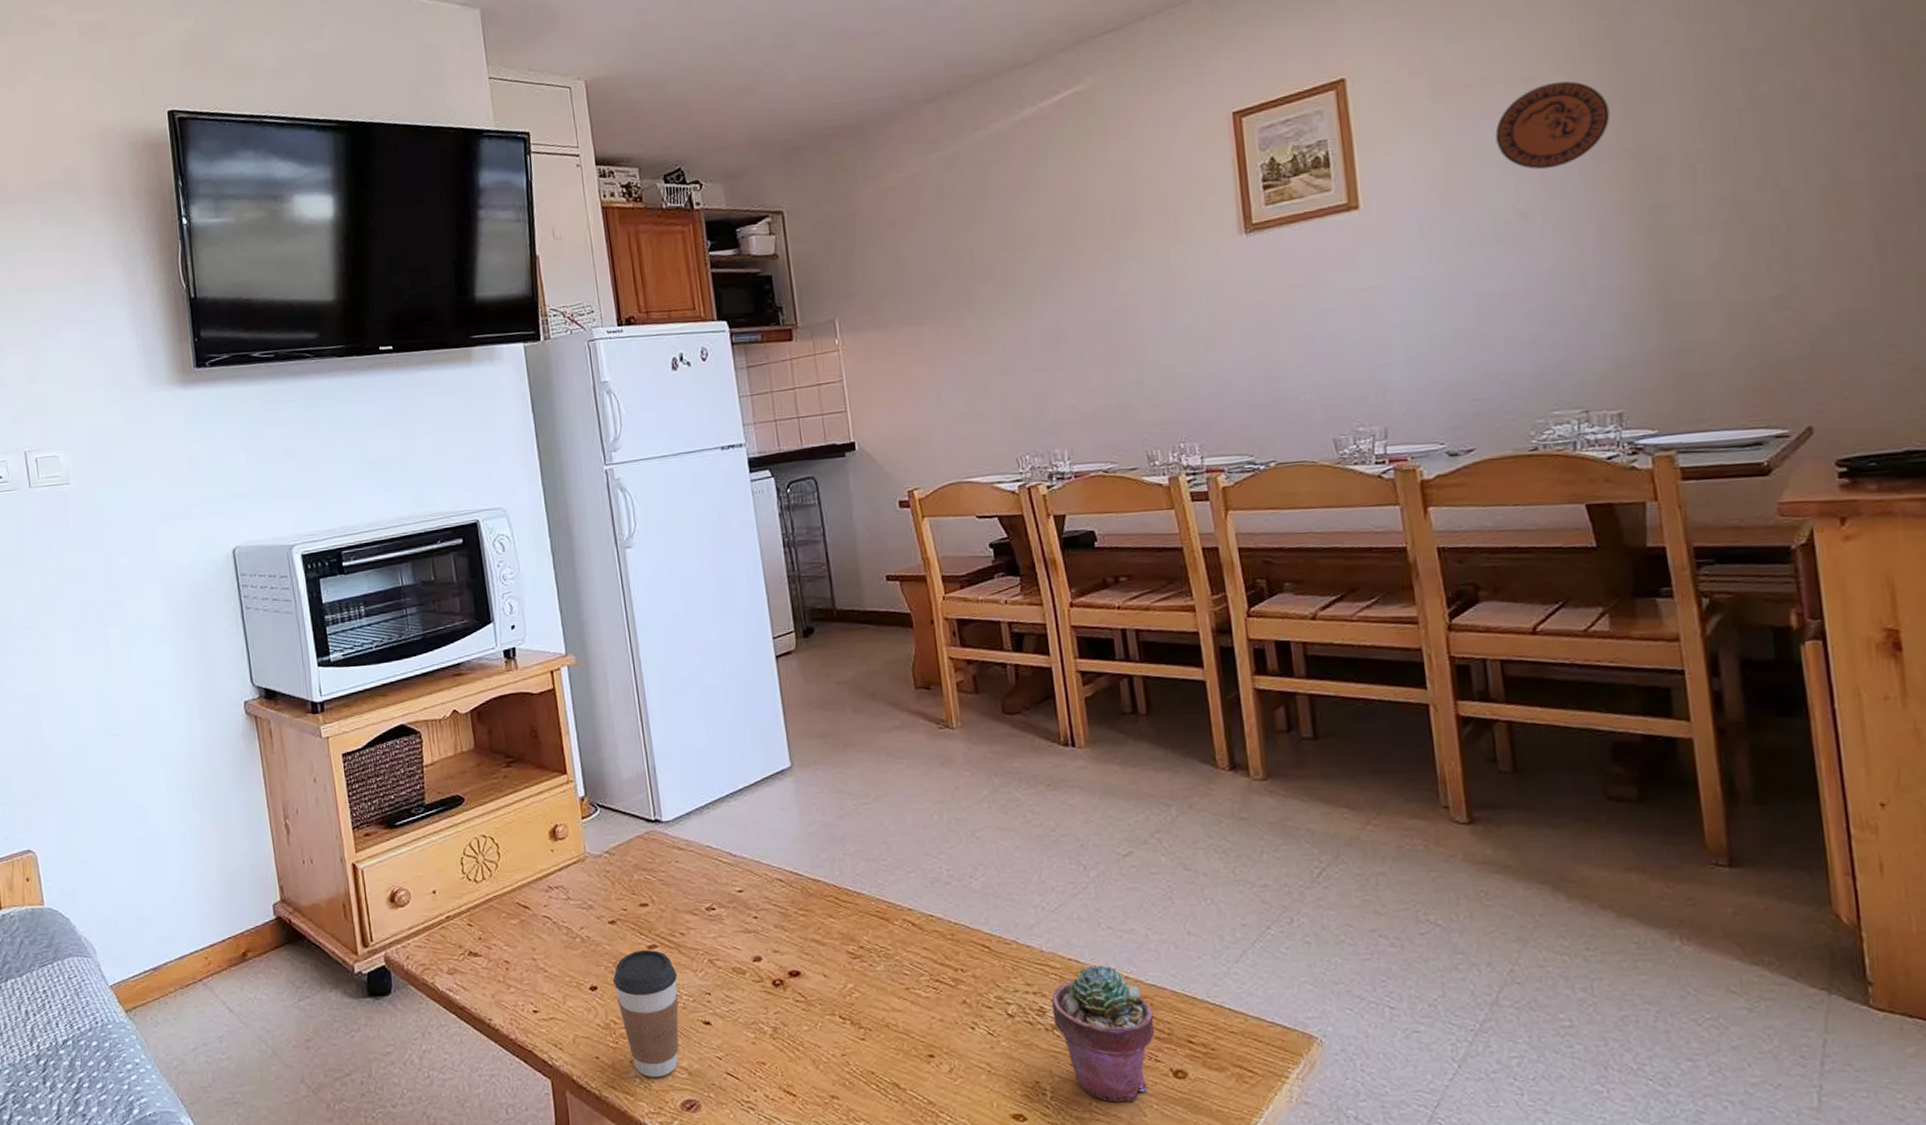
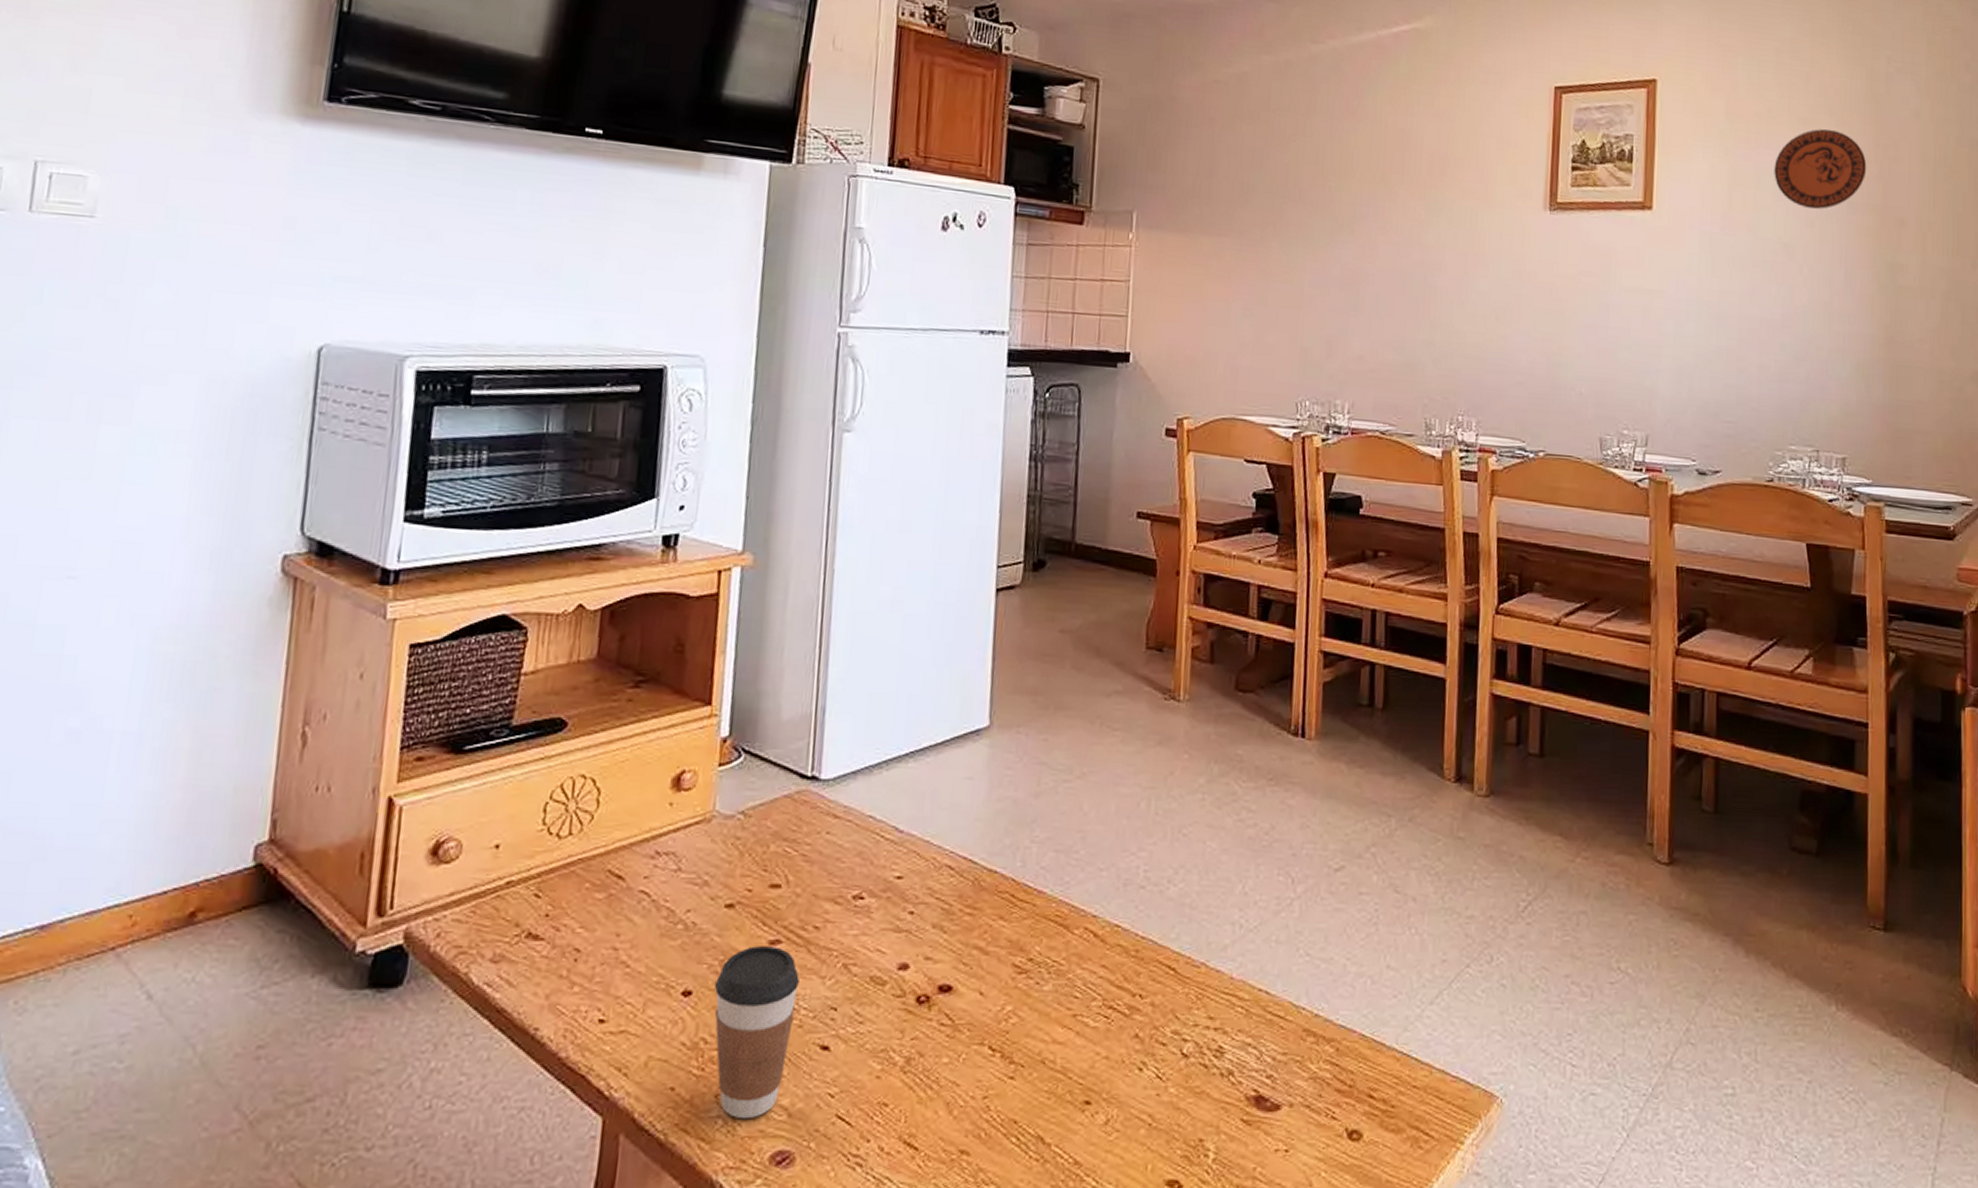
potted succulent: present [1051,965,1155,1103] -> none [1230,998,1338,1168]

